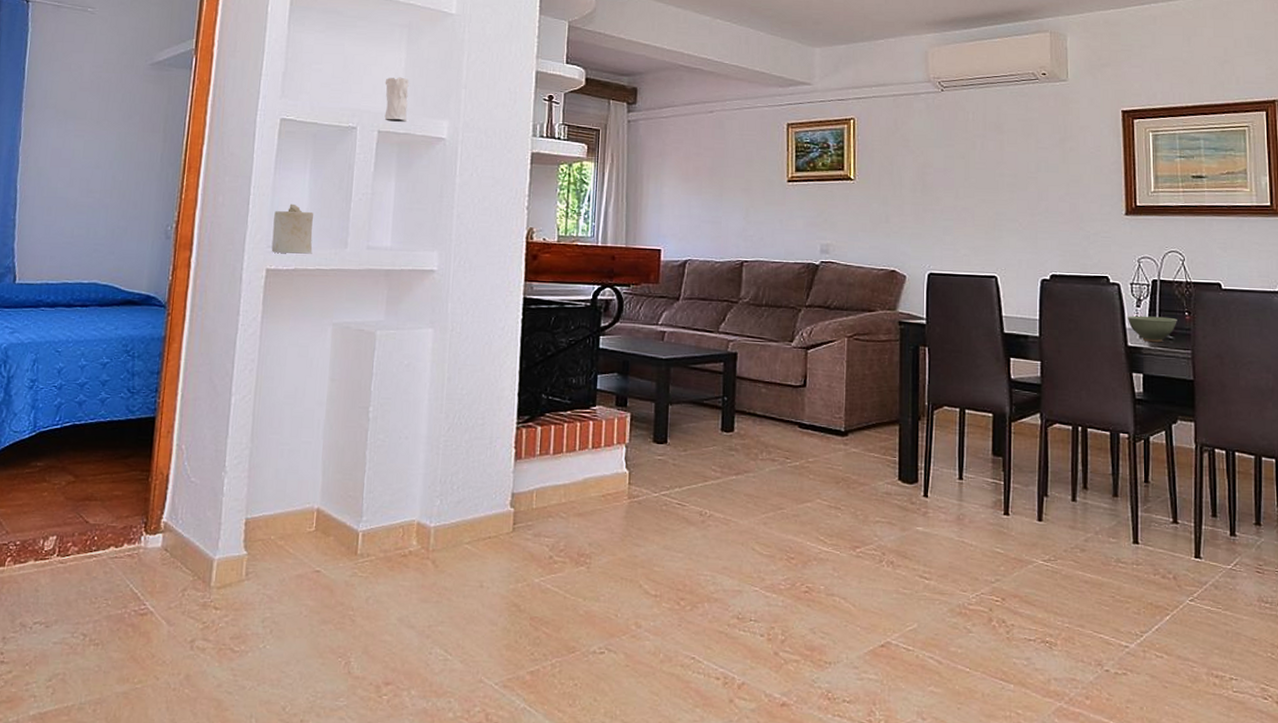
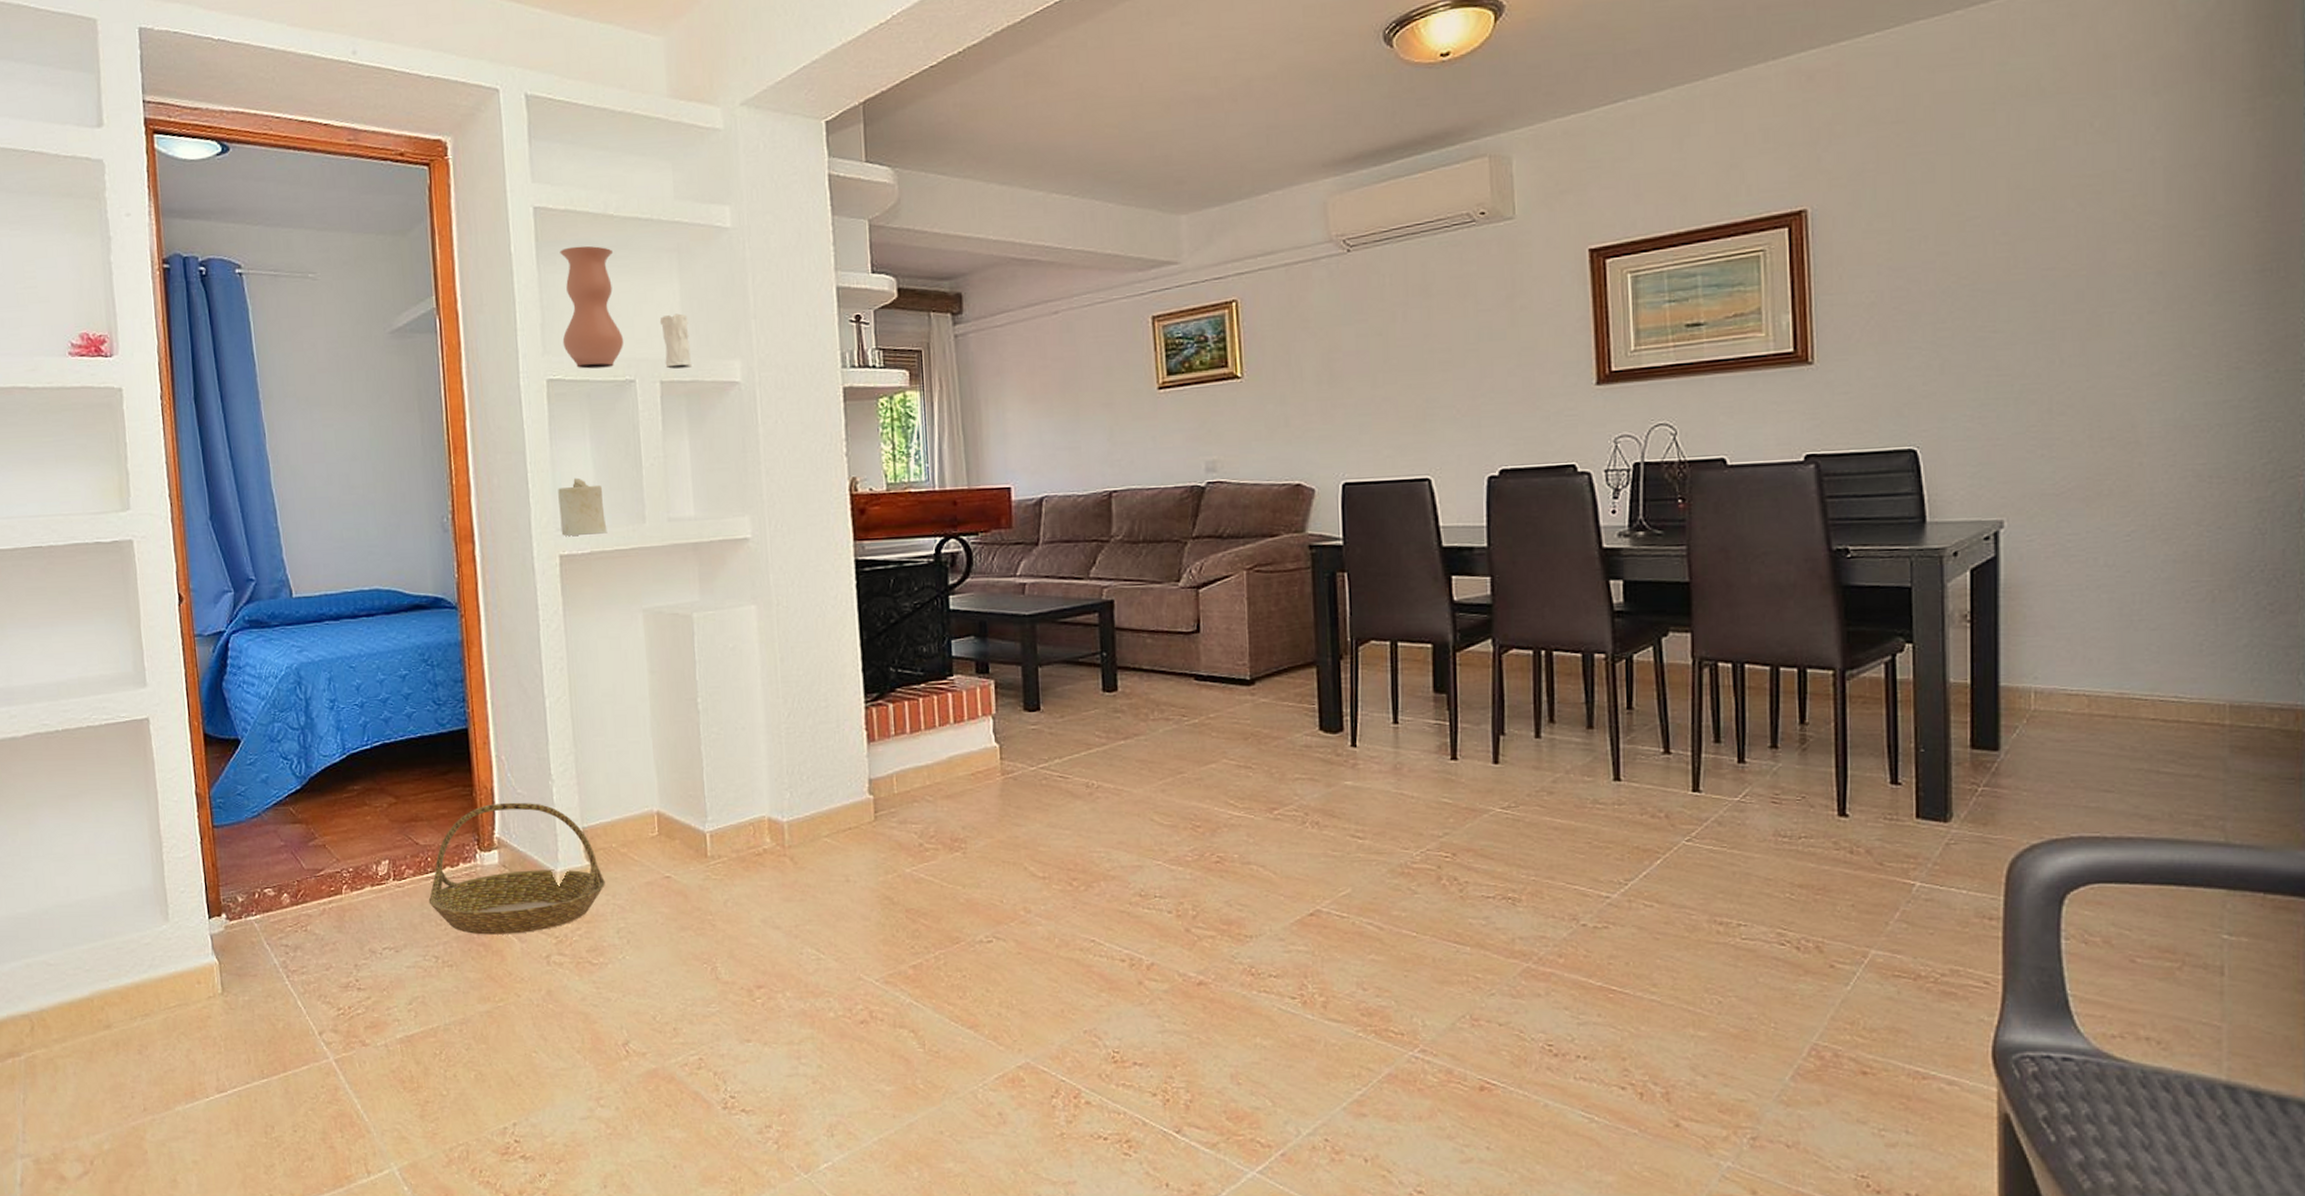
basket: none [87,489,259,617] -> present [428,802,605,935]
vase: none [299,13,355,115] -> present [560,245,624,369]
bowl: present [1127,315,1177,343] -> none [1601,507,1668,541]

